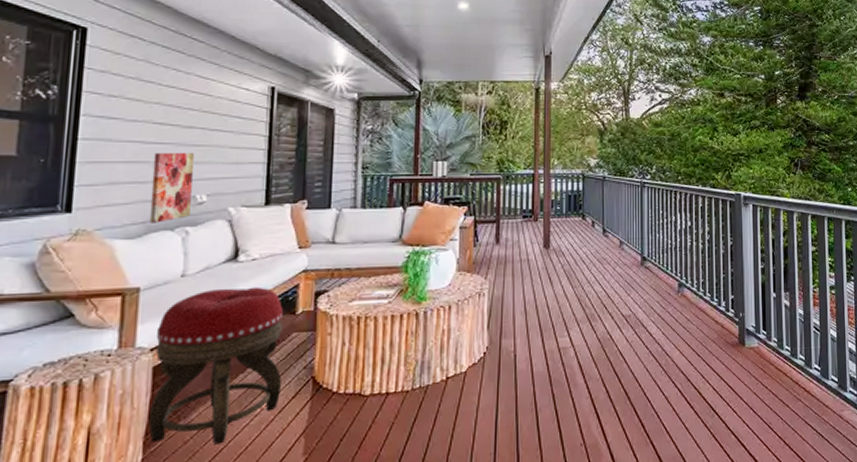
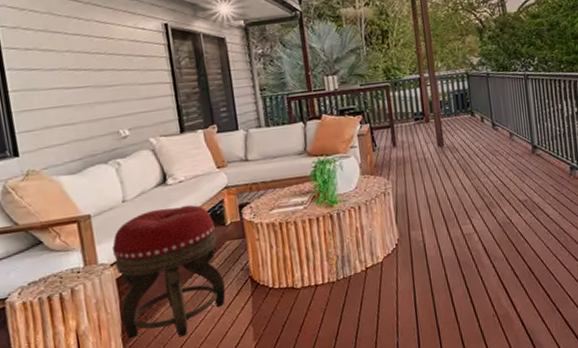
wall art: present [149,152,194,223] -> none [75,92,118,159]

